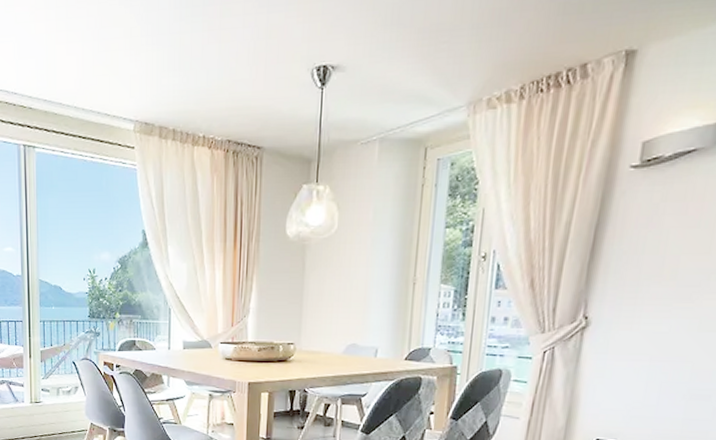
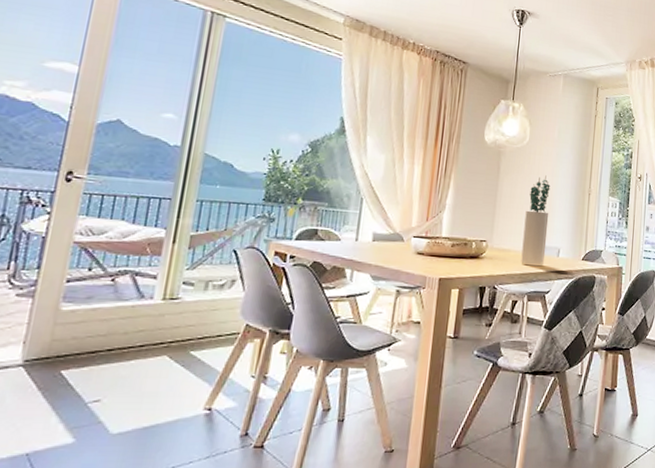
vase: none [333,266,365,368] -> present [521,175,551,267]

